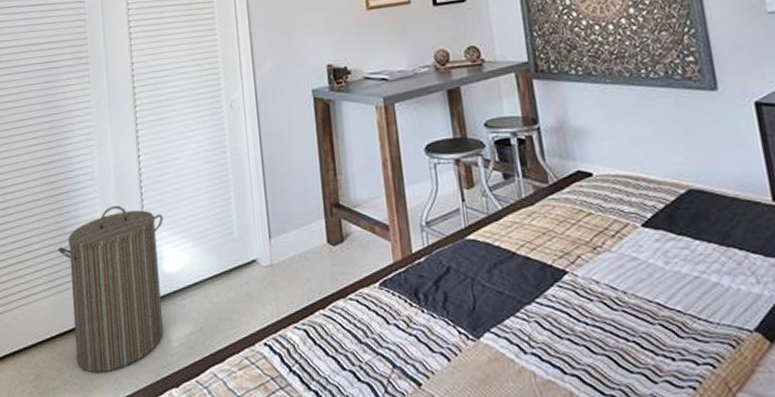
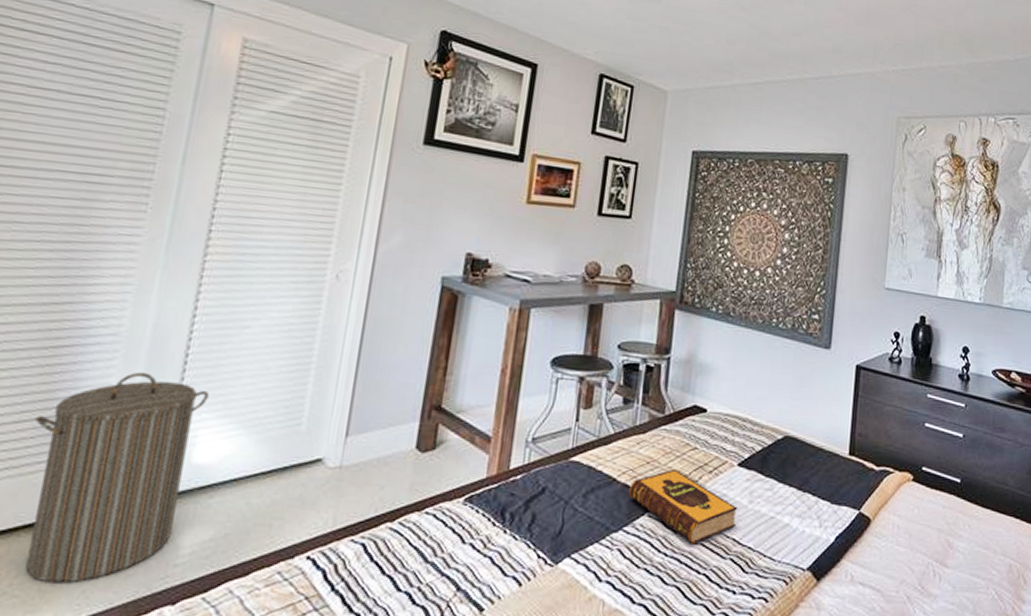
hardback book: none [531,236,656,312] -> present [629,468,738,545]

